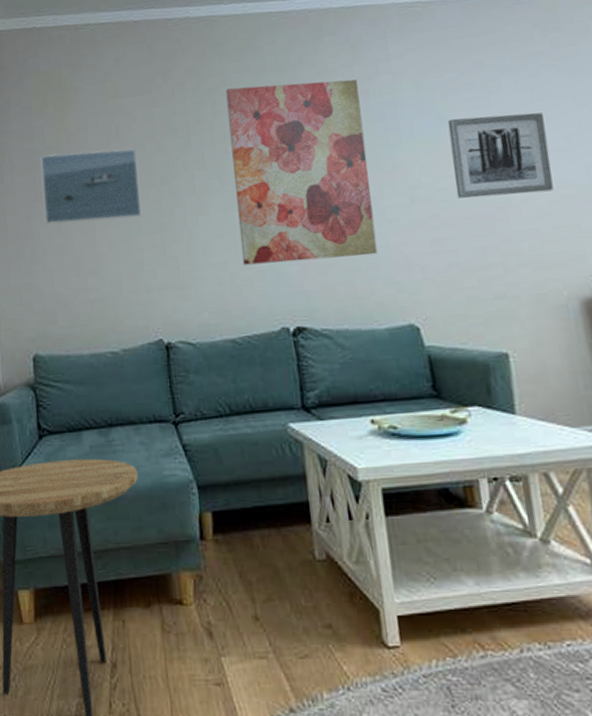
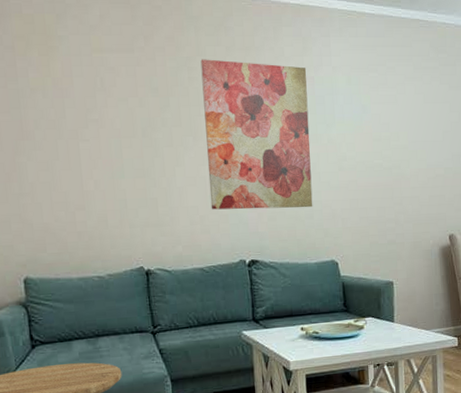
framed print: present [40,149,141,225] -> none [26,97,125,164]
wall art: present [447,112,554,198] -> none [368,109,431,171]

